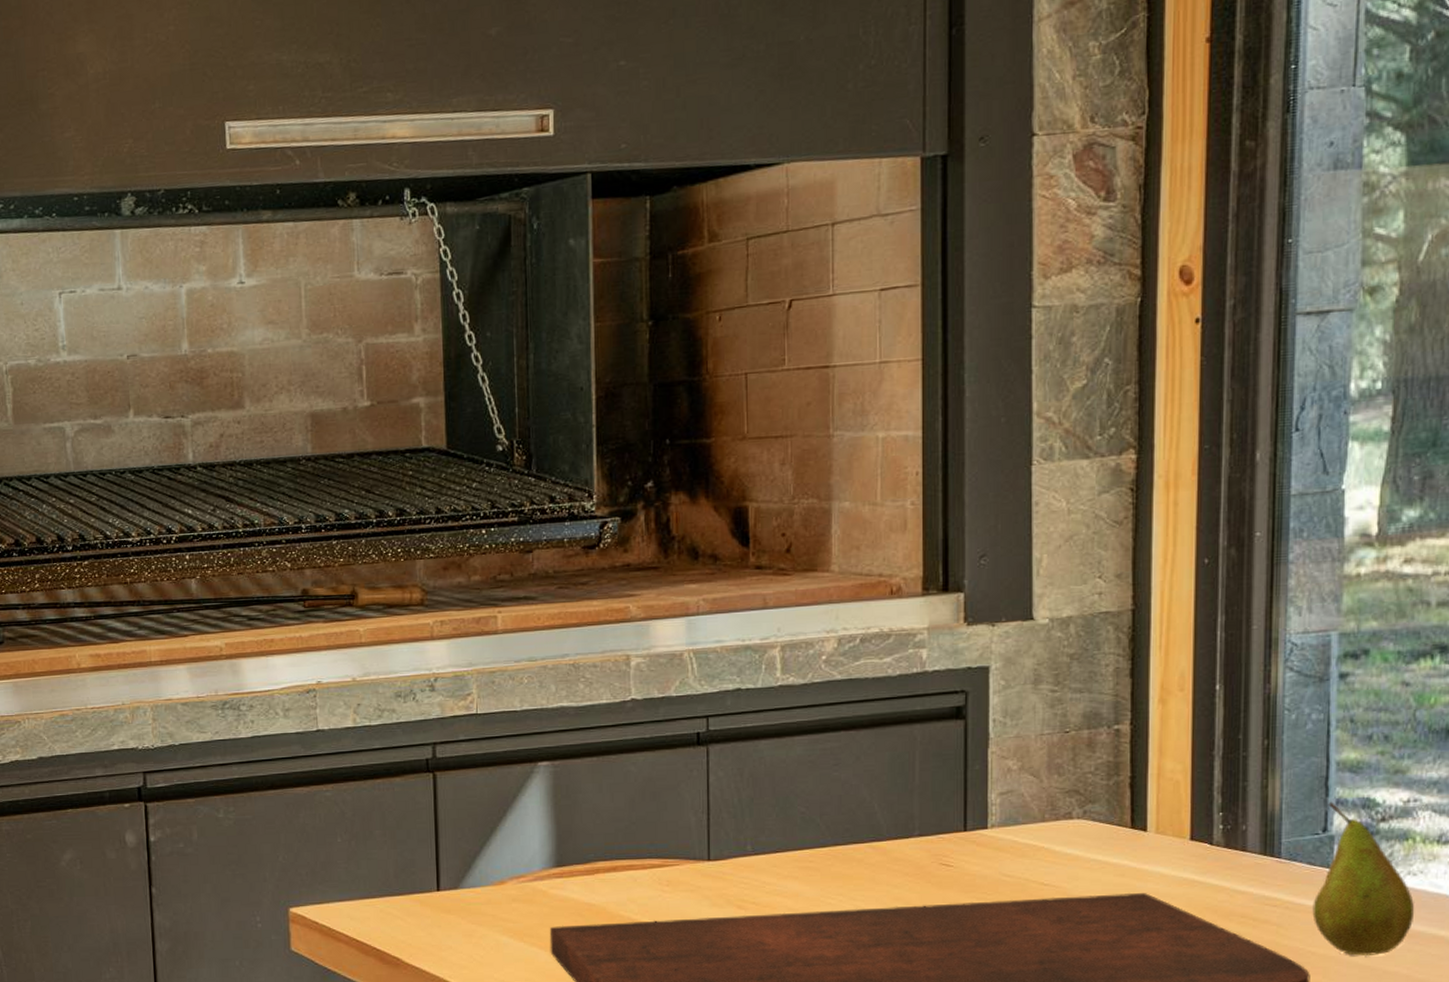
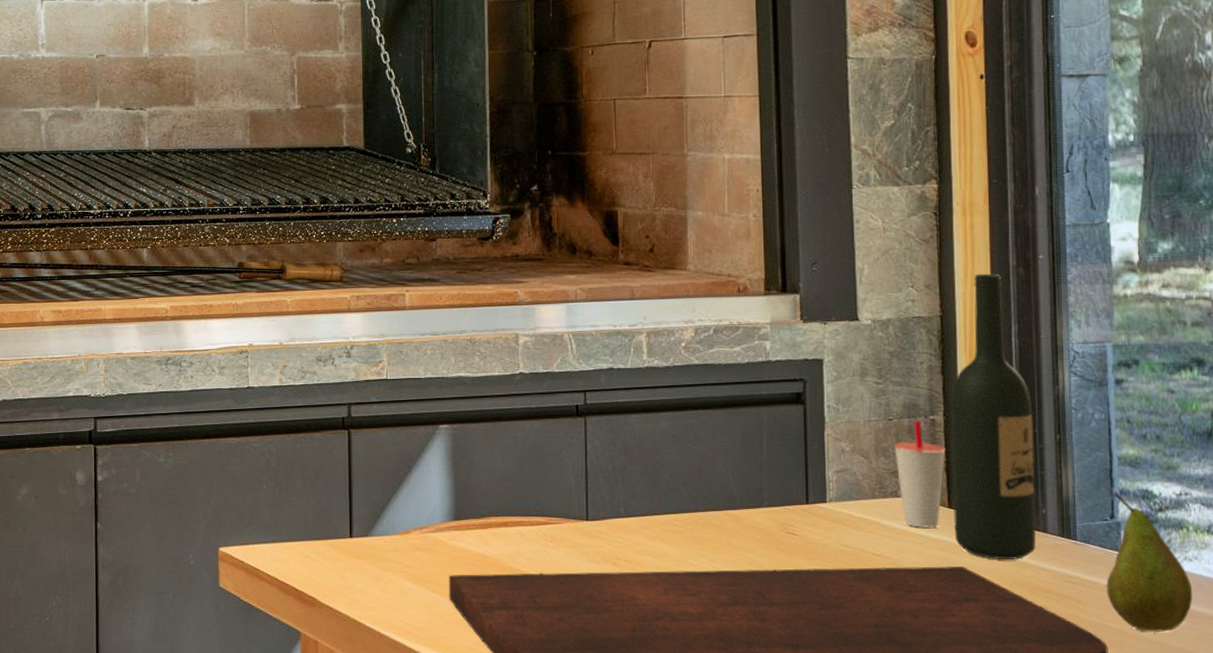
cup: none [1068,730,1131,852] -> present [893,420,946,528]
wine bottle: none [1137,557,1237,883] -> present [951,273,1036,559]

